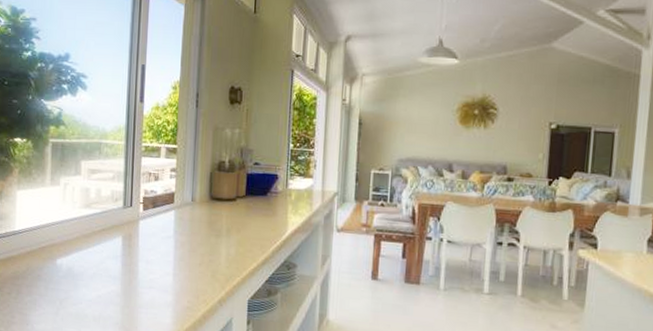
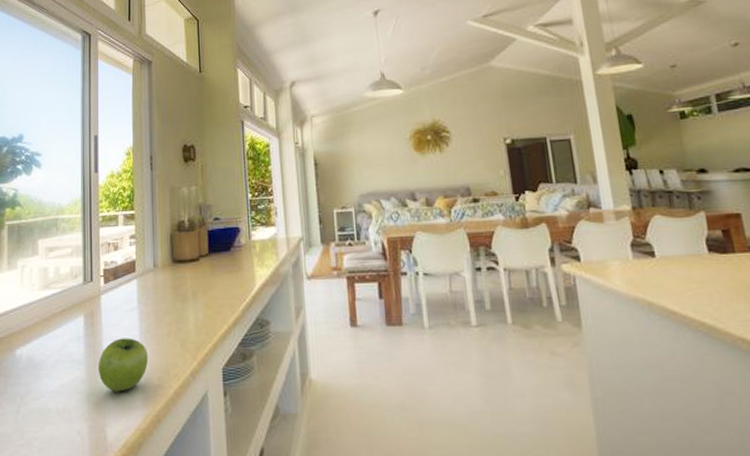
fruit: none [132,261,180,309] -> present [98,338,148,392]

